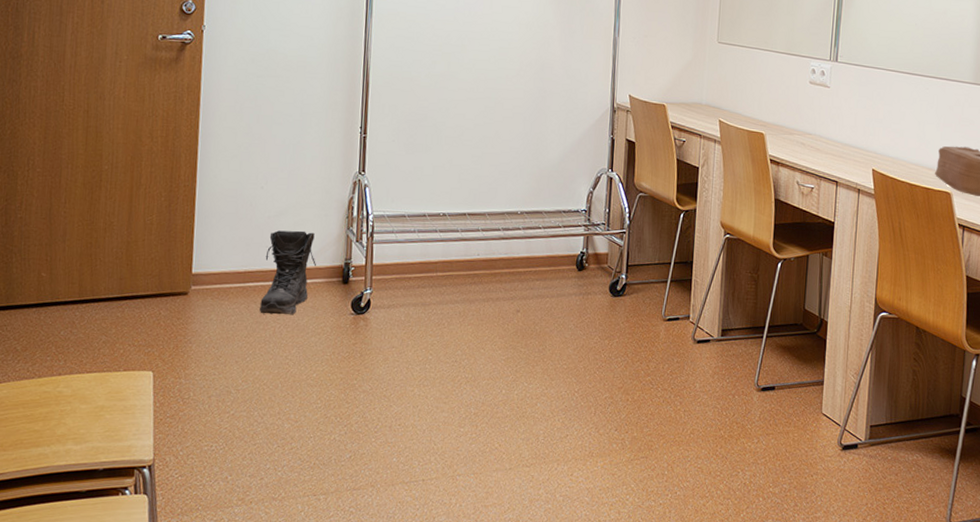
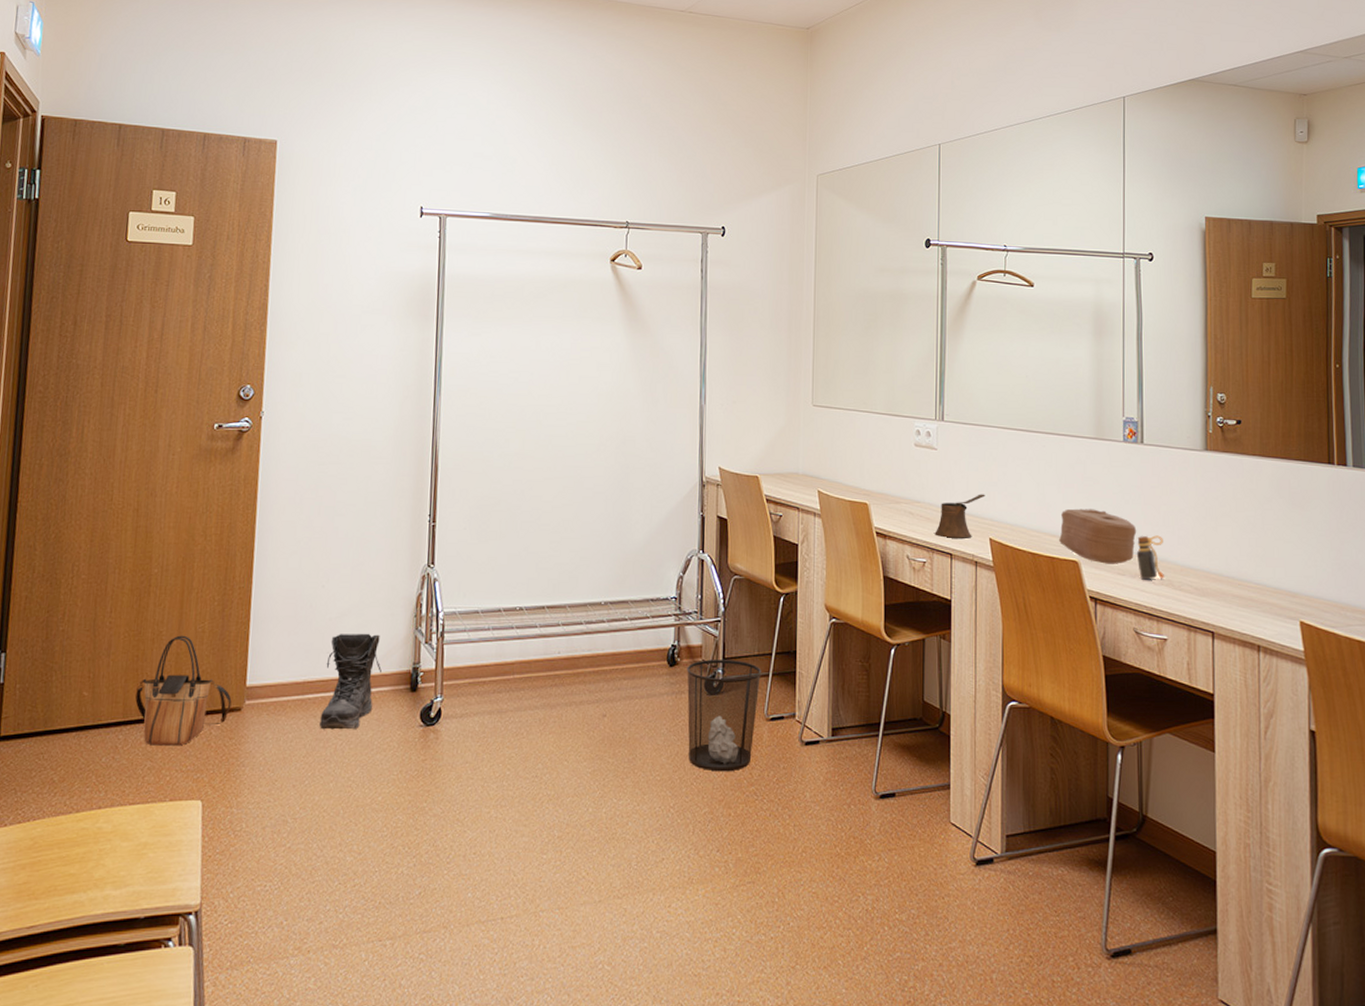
tote bag: none [90,226,179,323] -> present [135,635,232,745]
waste bin: none [592,266,661,363] -> present [687,659,762,772]
coffee pot: none [823,129,871,168] -> present [935,494,986,538]

